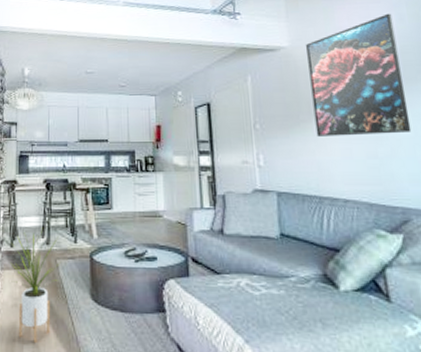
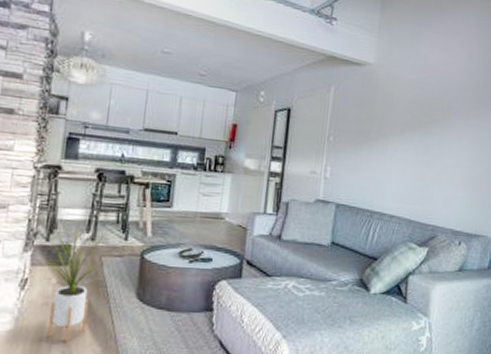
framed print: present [306,13,412,137] -> none [380,48,465,161]

